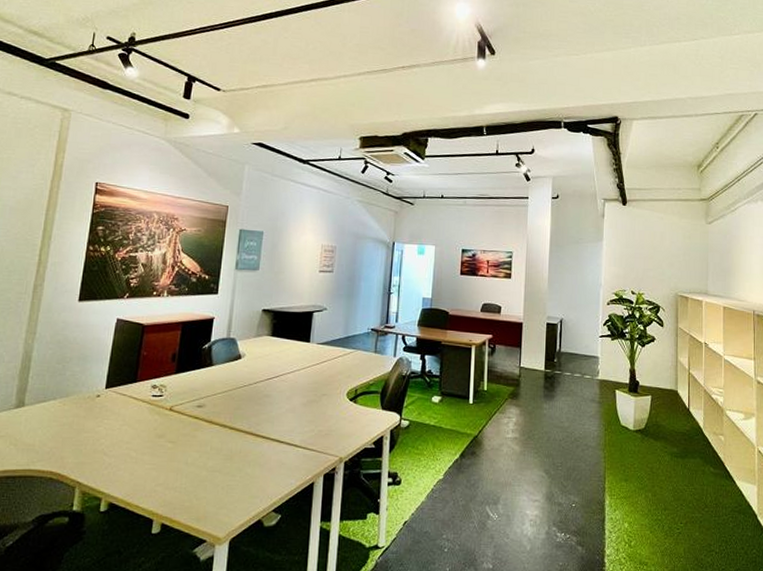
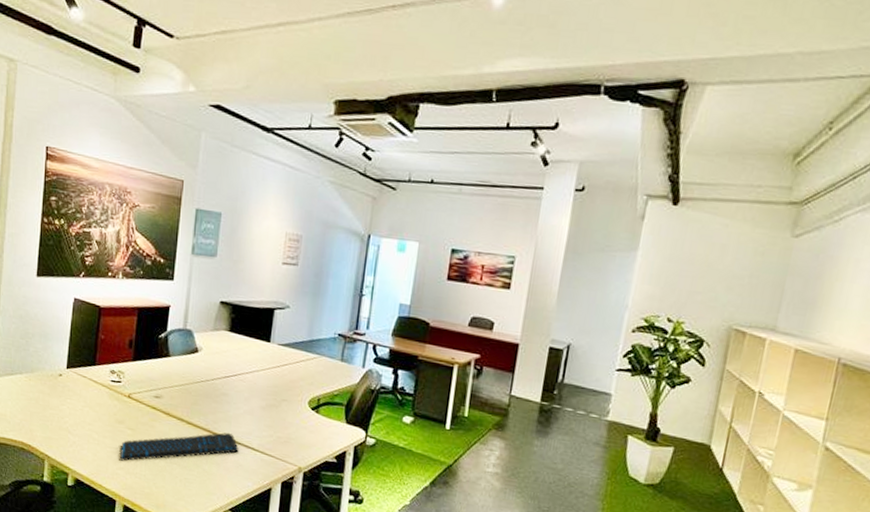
keyboard: none [158,432,282,477] -> present [119,432,239,461]

